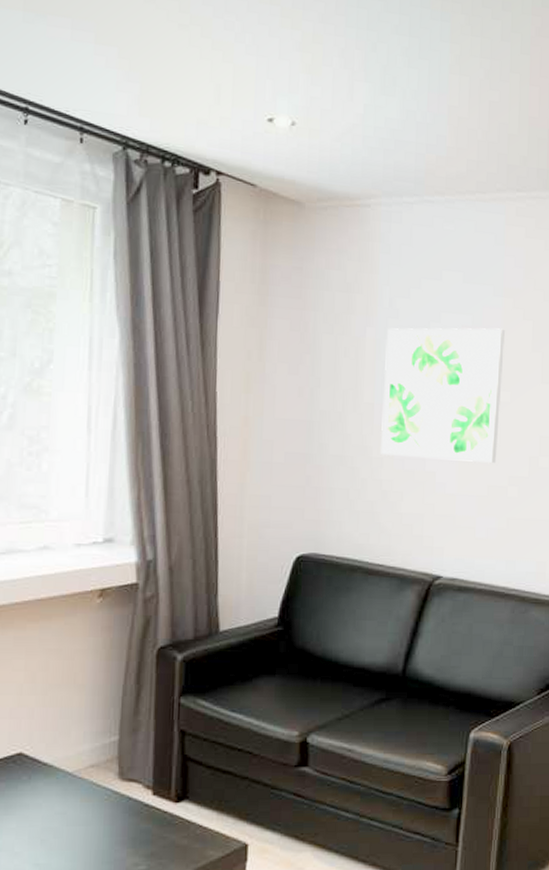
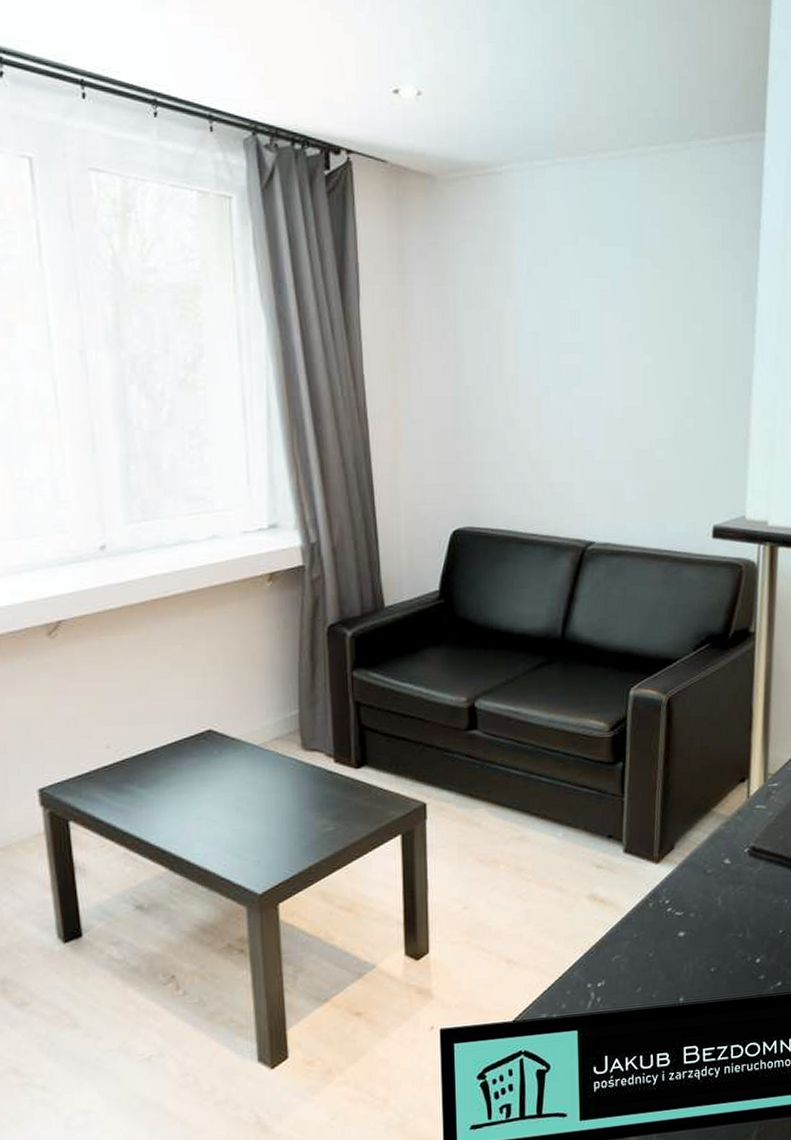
wall art: present [381,328,505,463] -> none [526,290,645,427]

